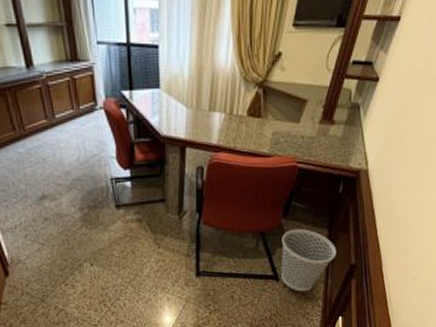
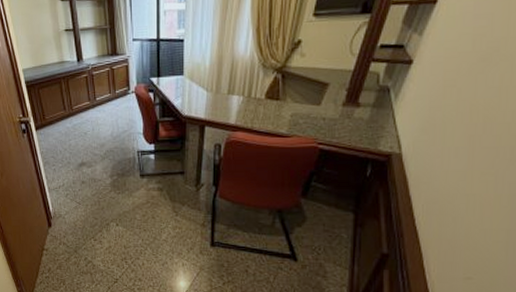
wastebasket: present [281,228,337,292] -> none [300,209,364,276]

